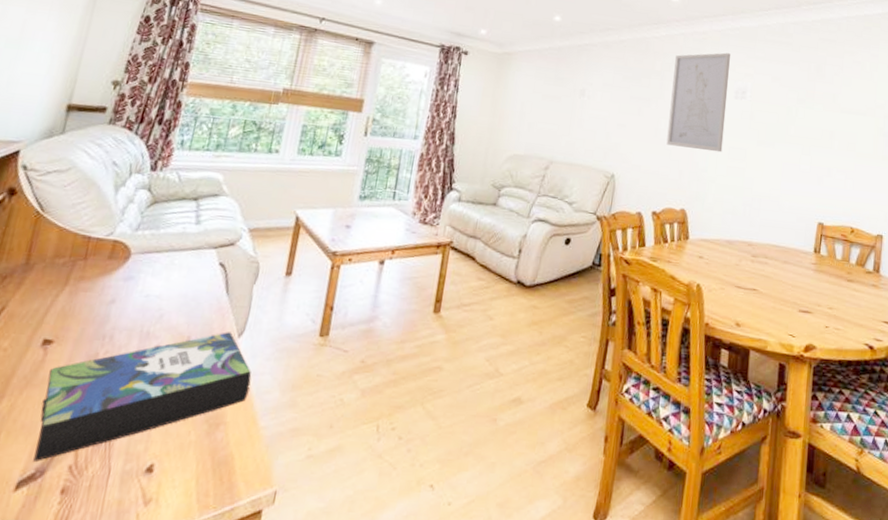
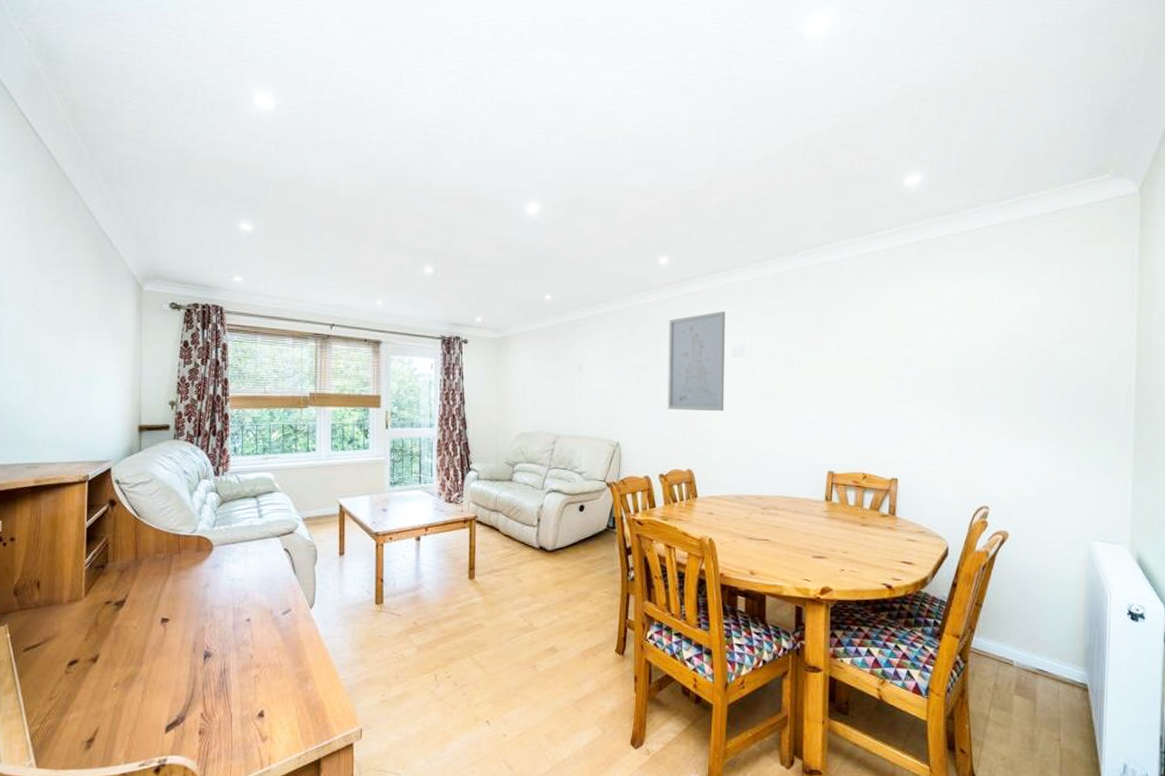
book: present [33,332,252,461] -> none [171,605,326,711]

